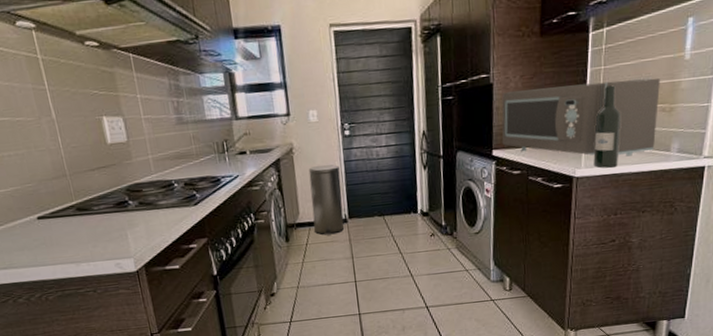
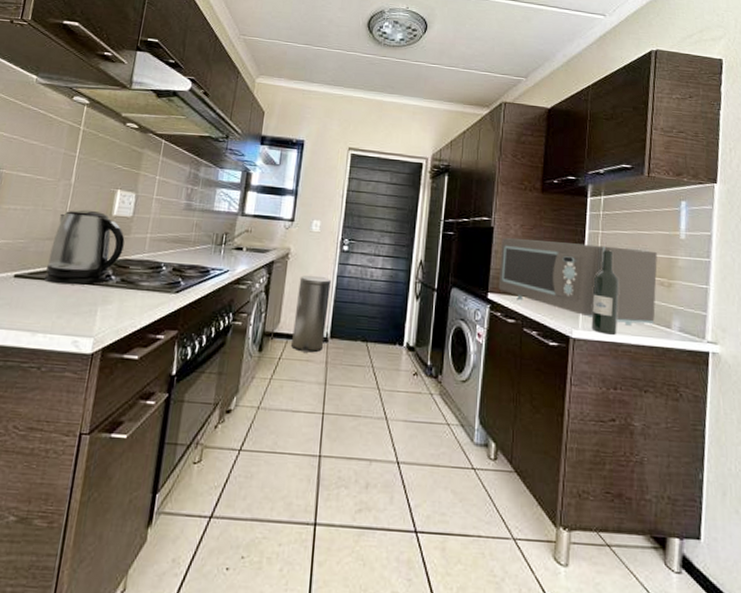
kettle: none [55,142,131,219] -> present [44,209,125,285]

